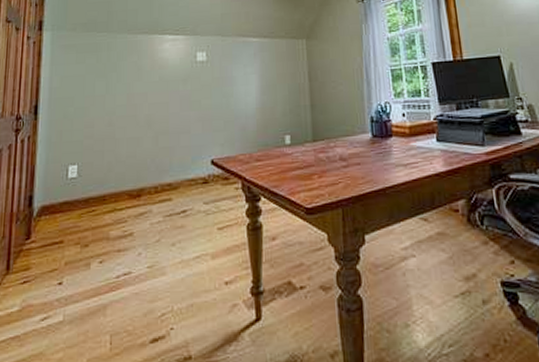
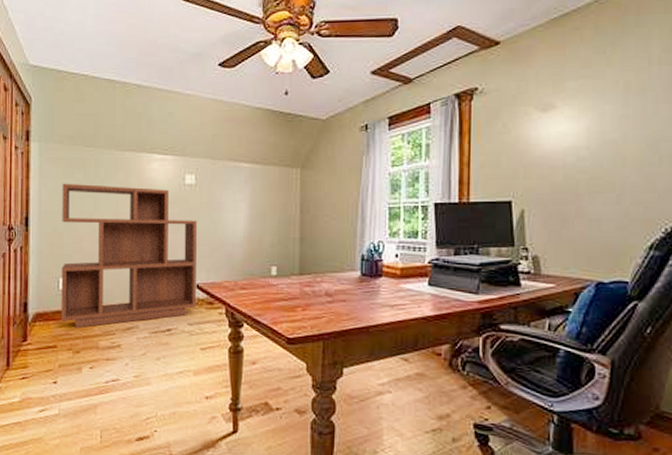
bookcase: none [69,67,211,219] -> present [61,183,197,328]

